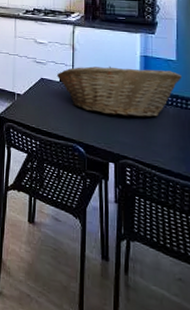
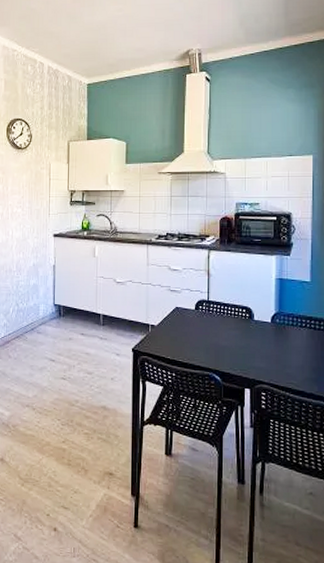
fruit basket: present [56,66,181,118] -> none [191,291,315,342]

